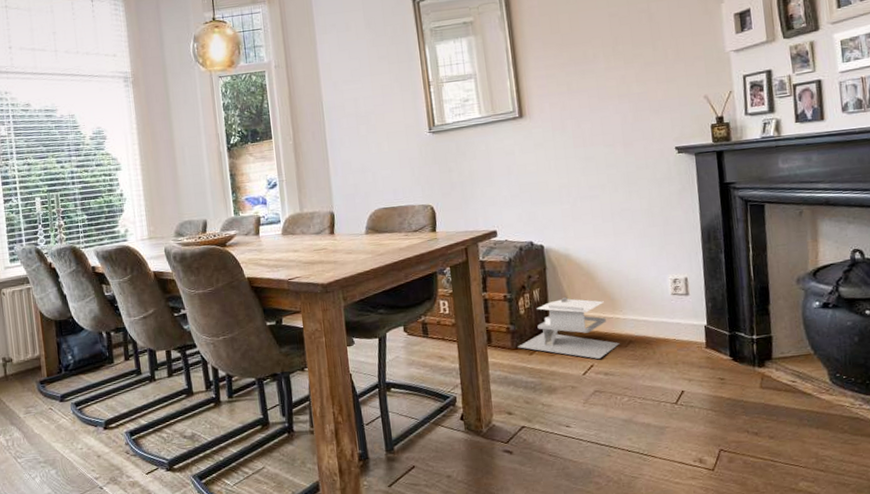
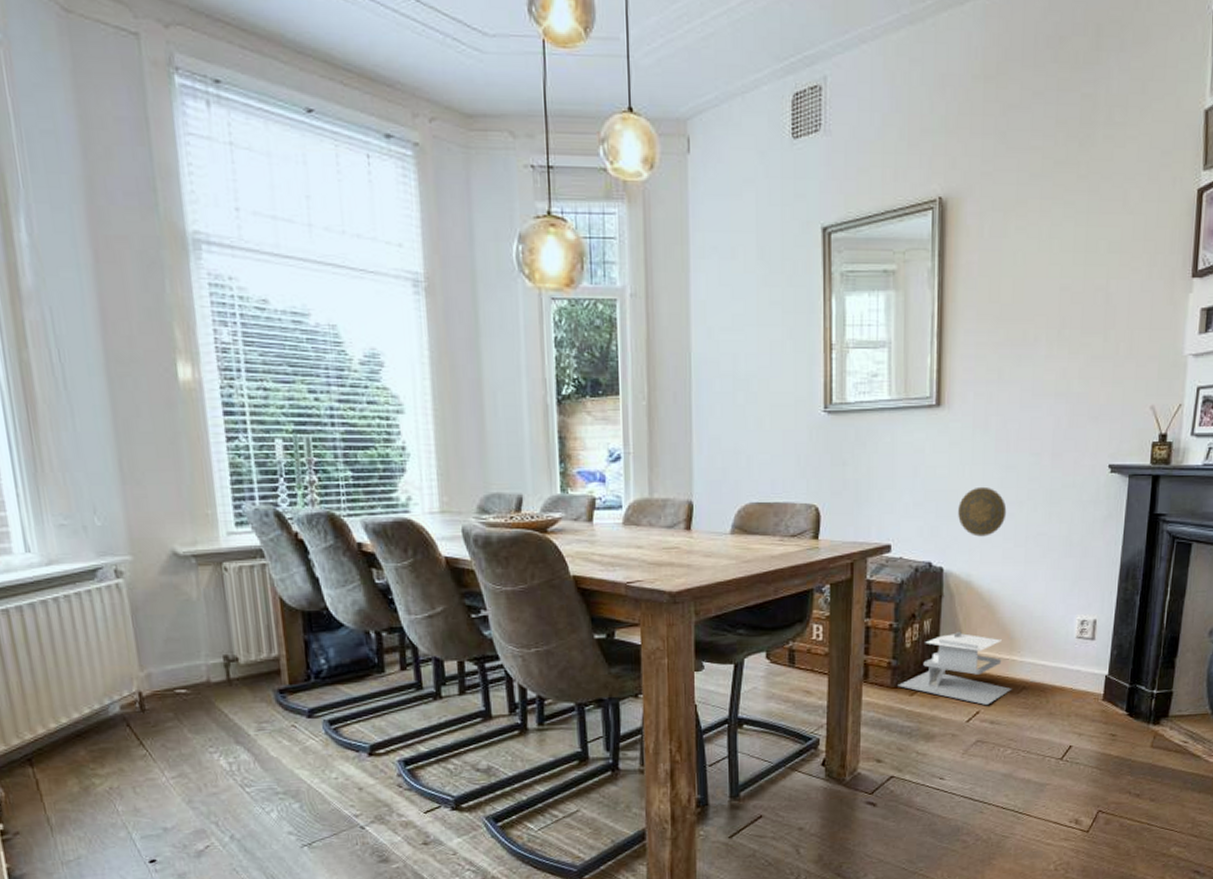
decorative plate: none [549,176,592,217] -> present [958,486,1007,537]

